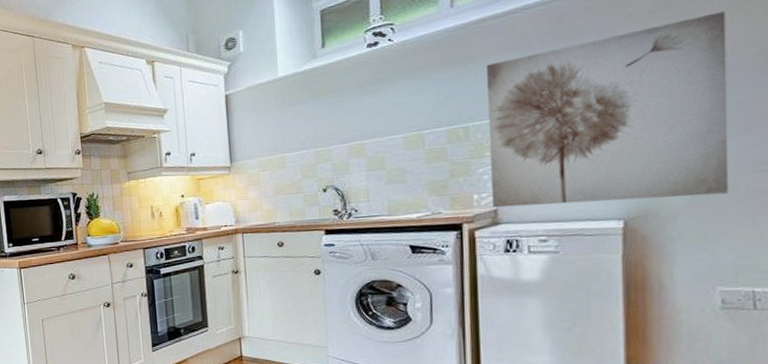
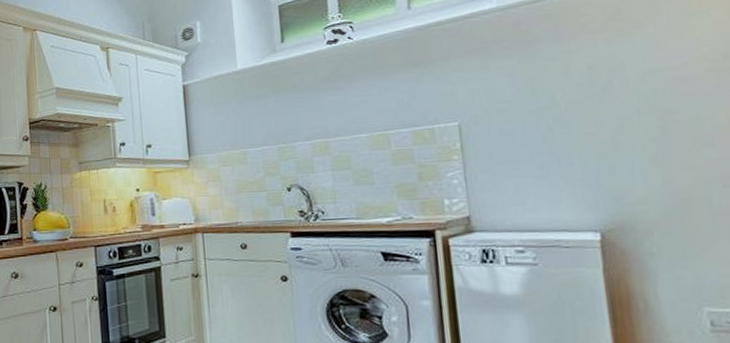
wall art: present [487,11,729,208] -> none [448,26,703,215]

